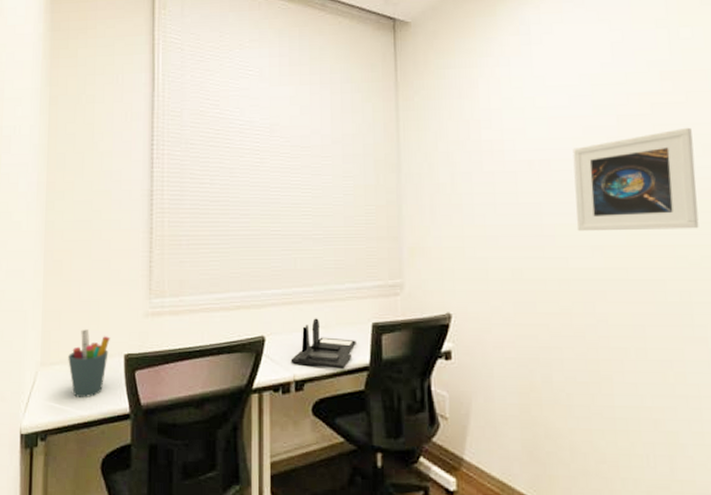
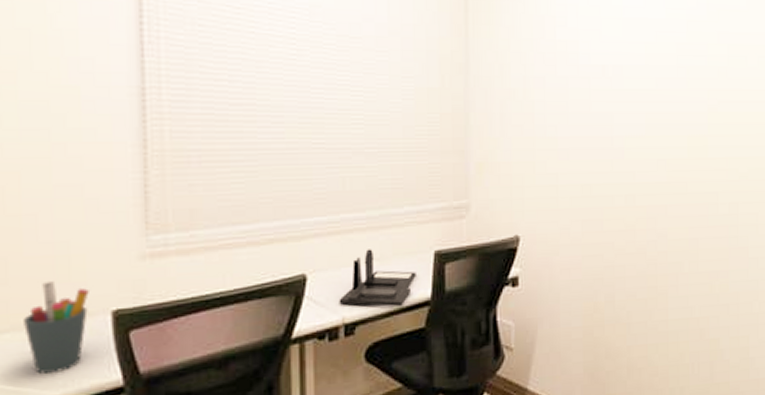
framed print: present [572,127,699,232] -> none [644,37,750,144]

